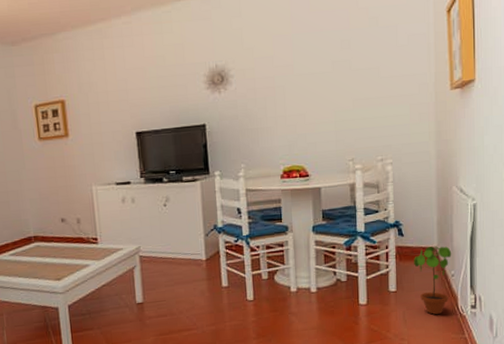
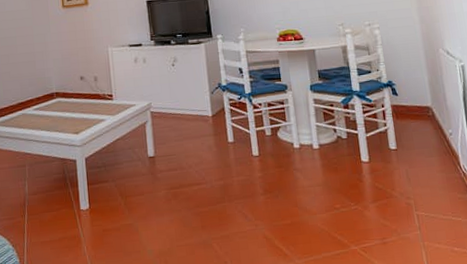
potted plant: present [414,245,452,315] -> none [410,104,450,173]

